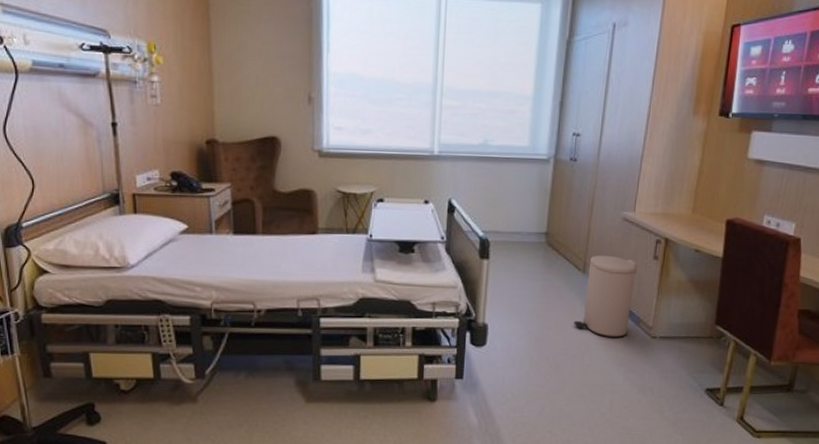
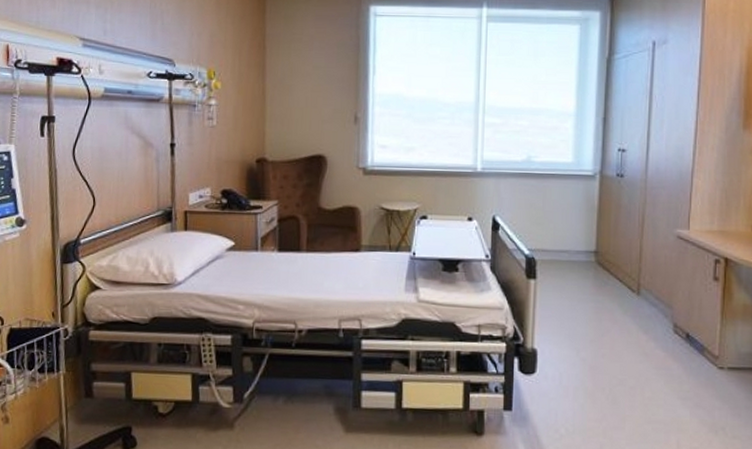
pedal bin: present [574,255,639,339] -> none [631,275,698,369]

